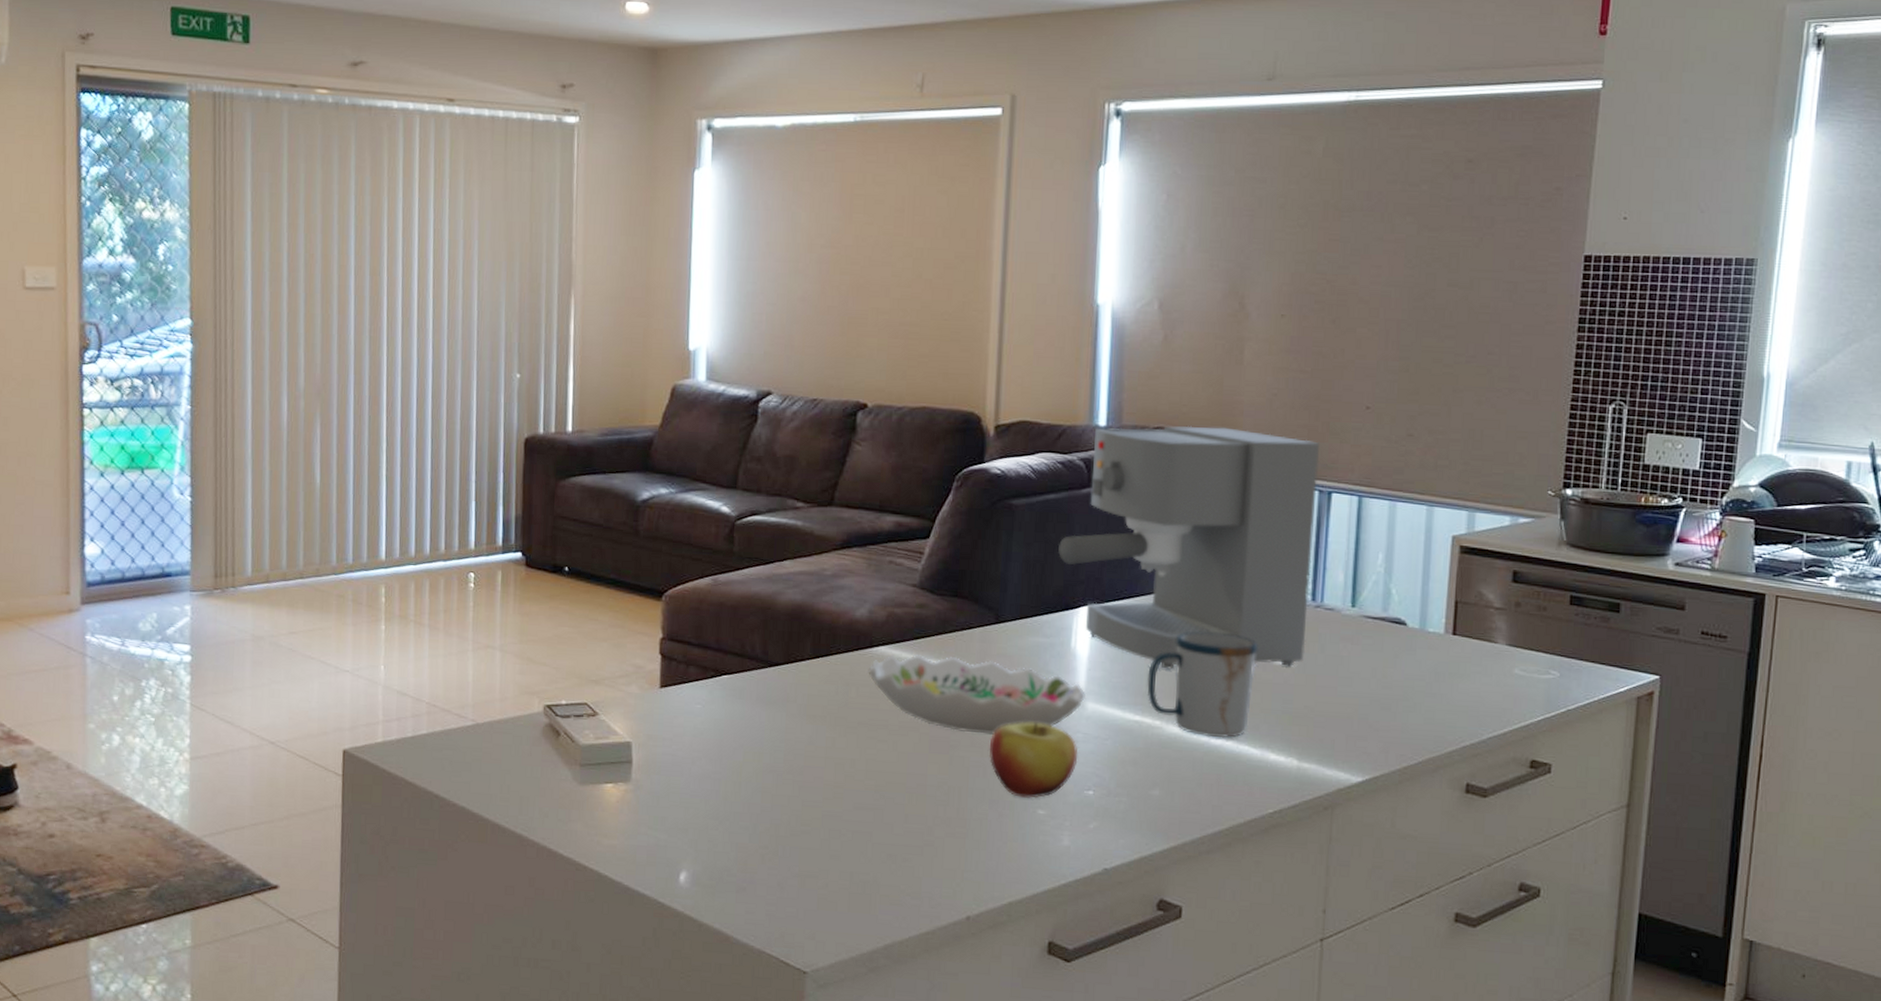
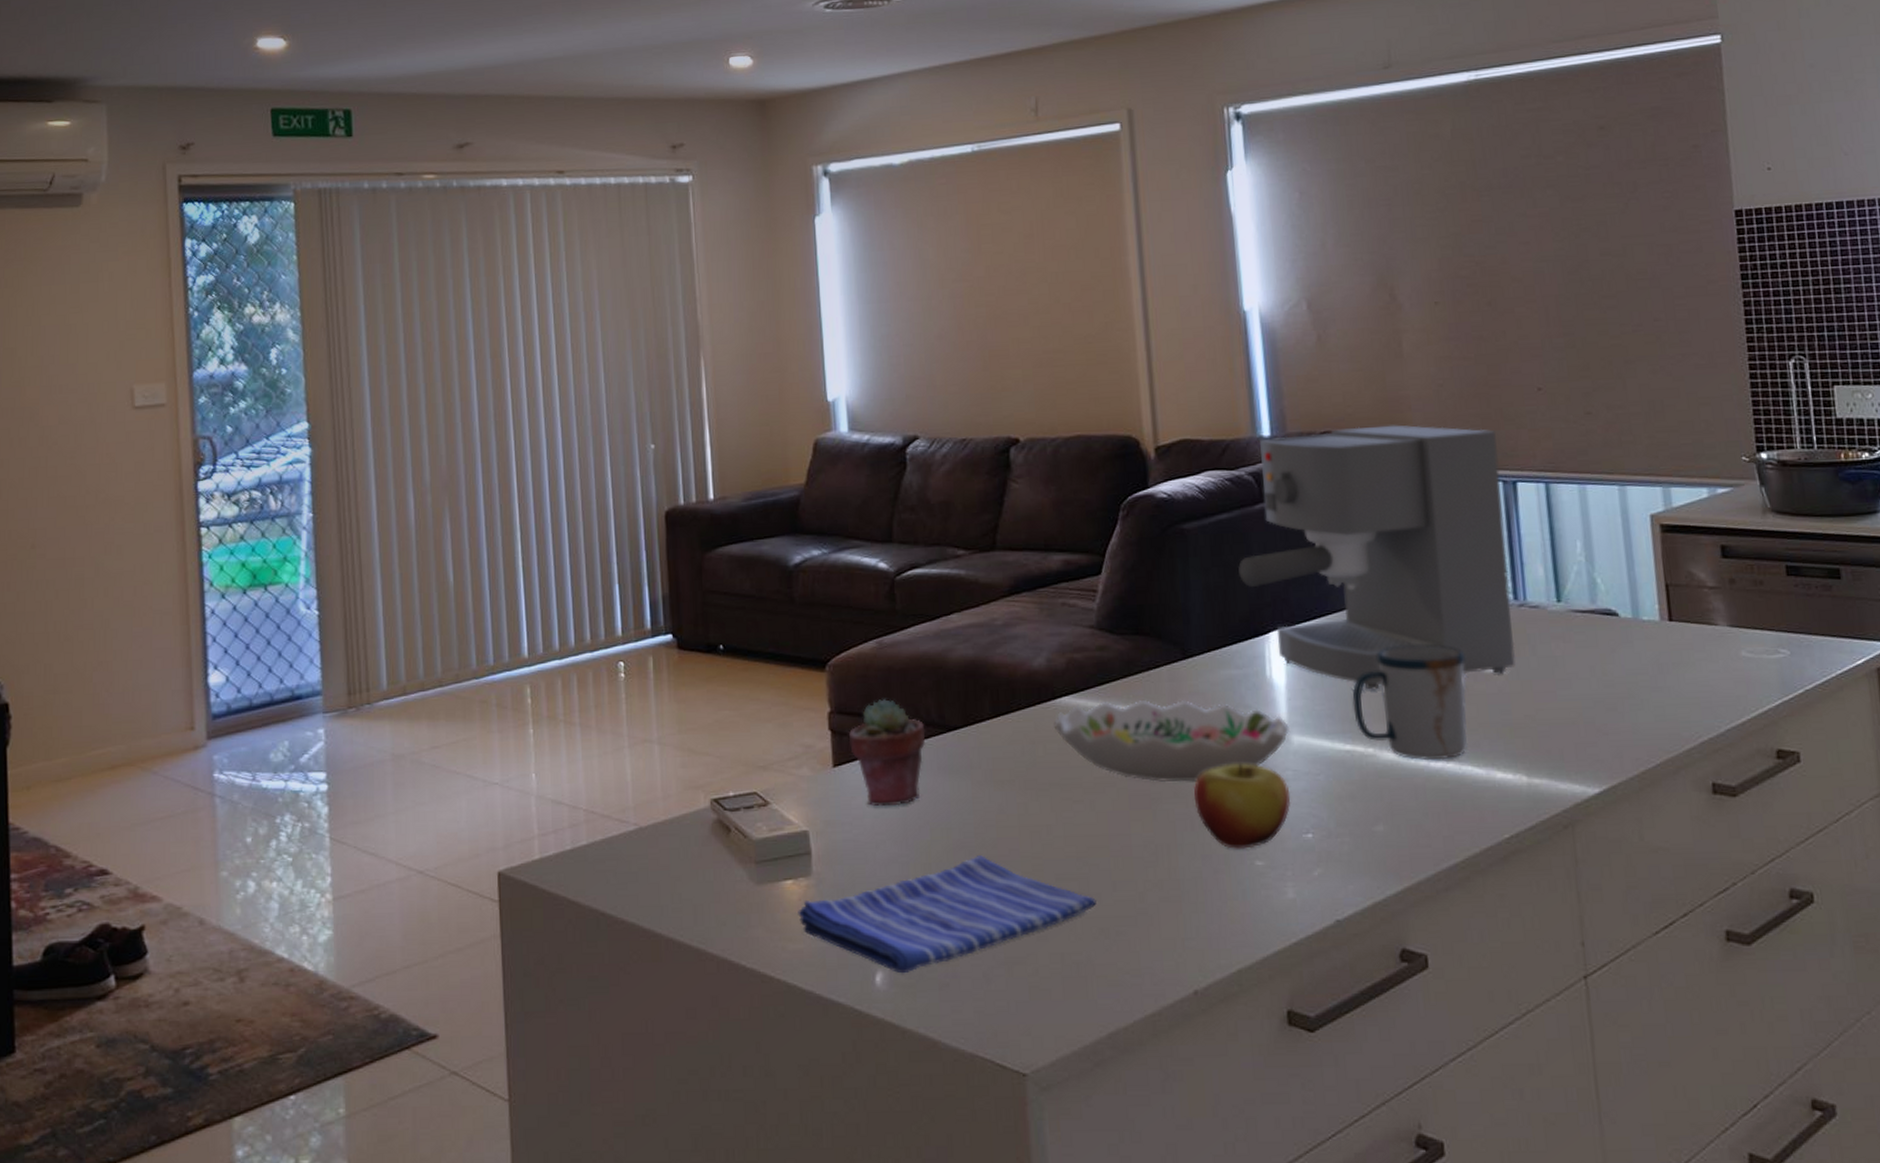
dish towel: none [615,779,888,876] -> present [798,855,1096,974]
potted succulent: none [676,630,749,729] -> present [848,698,926,807]

